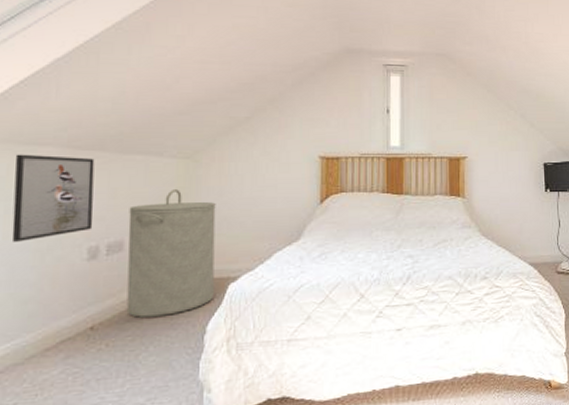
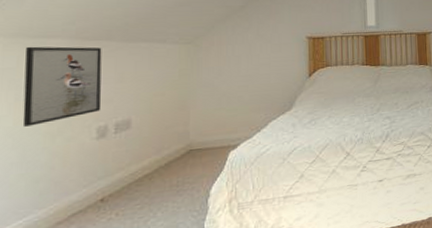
laundry hamper: present [126,189,216,318] -> none [135,71,216,188]

